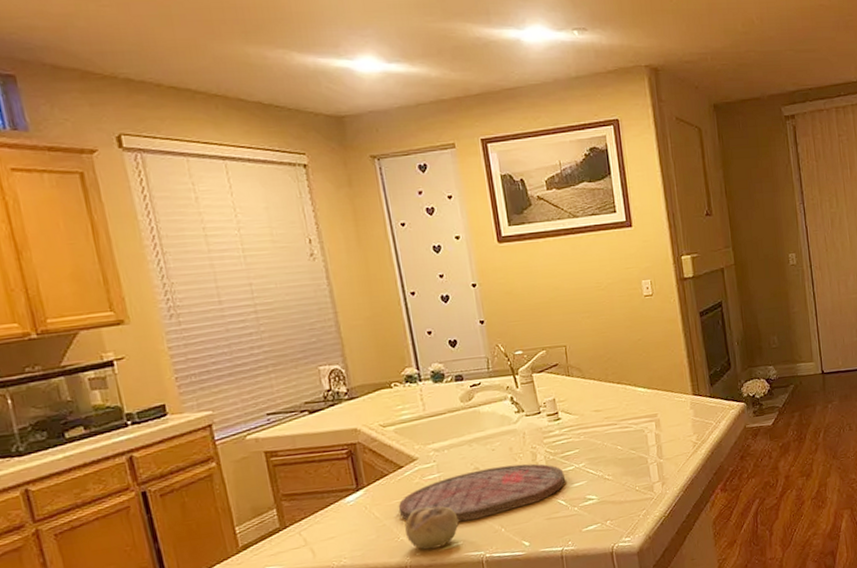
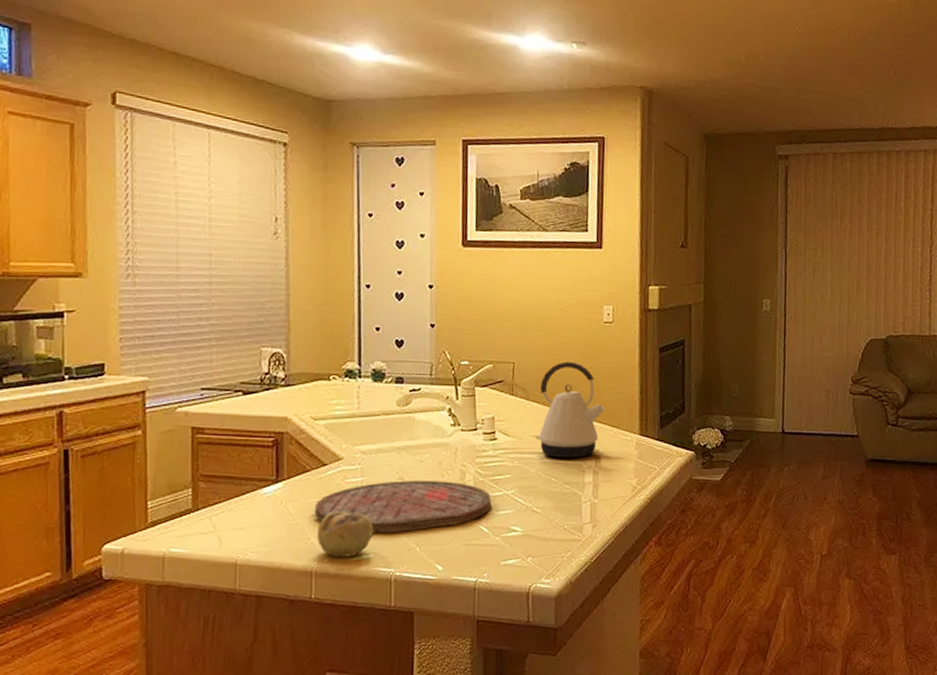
kettle: none [593,337,658,428] -> present [536,361,605,458]

